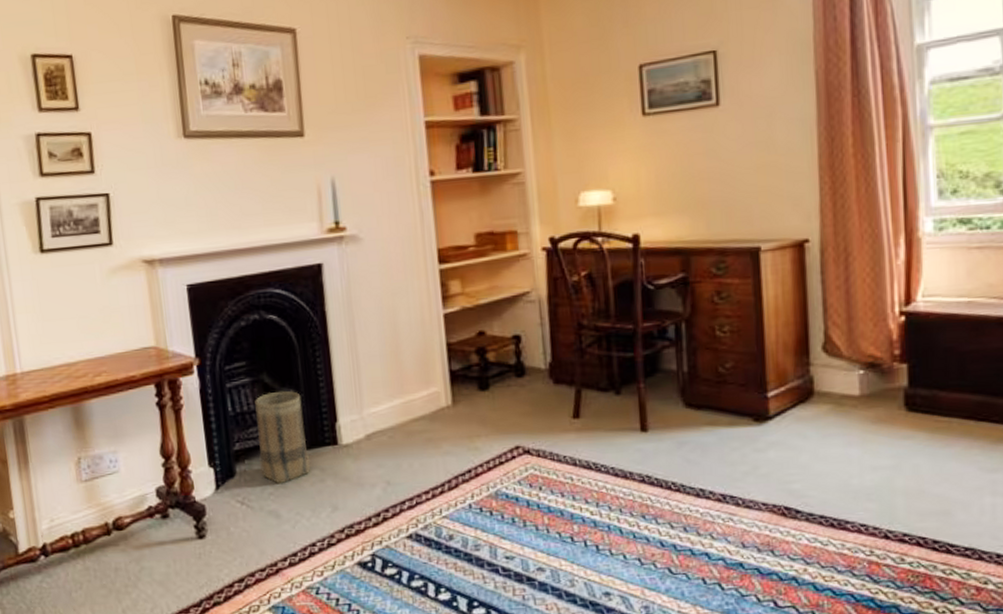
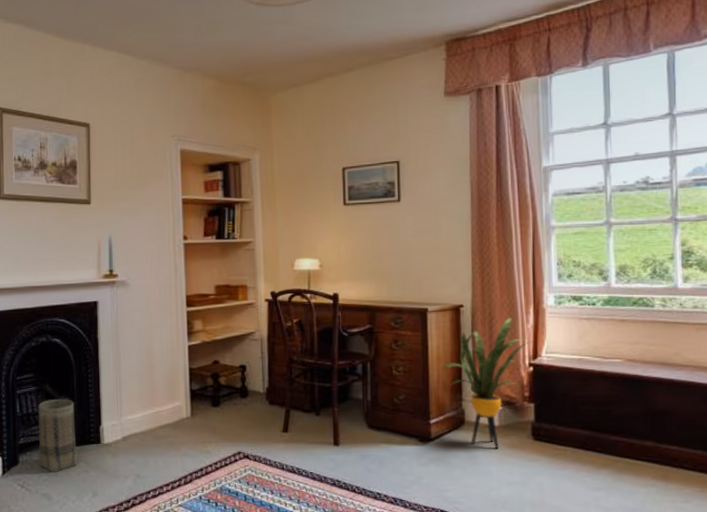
house plant: none [781,252,906,425] -> present [442,318,534,449]

